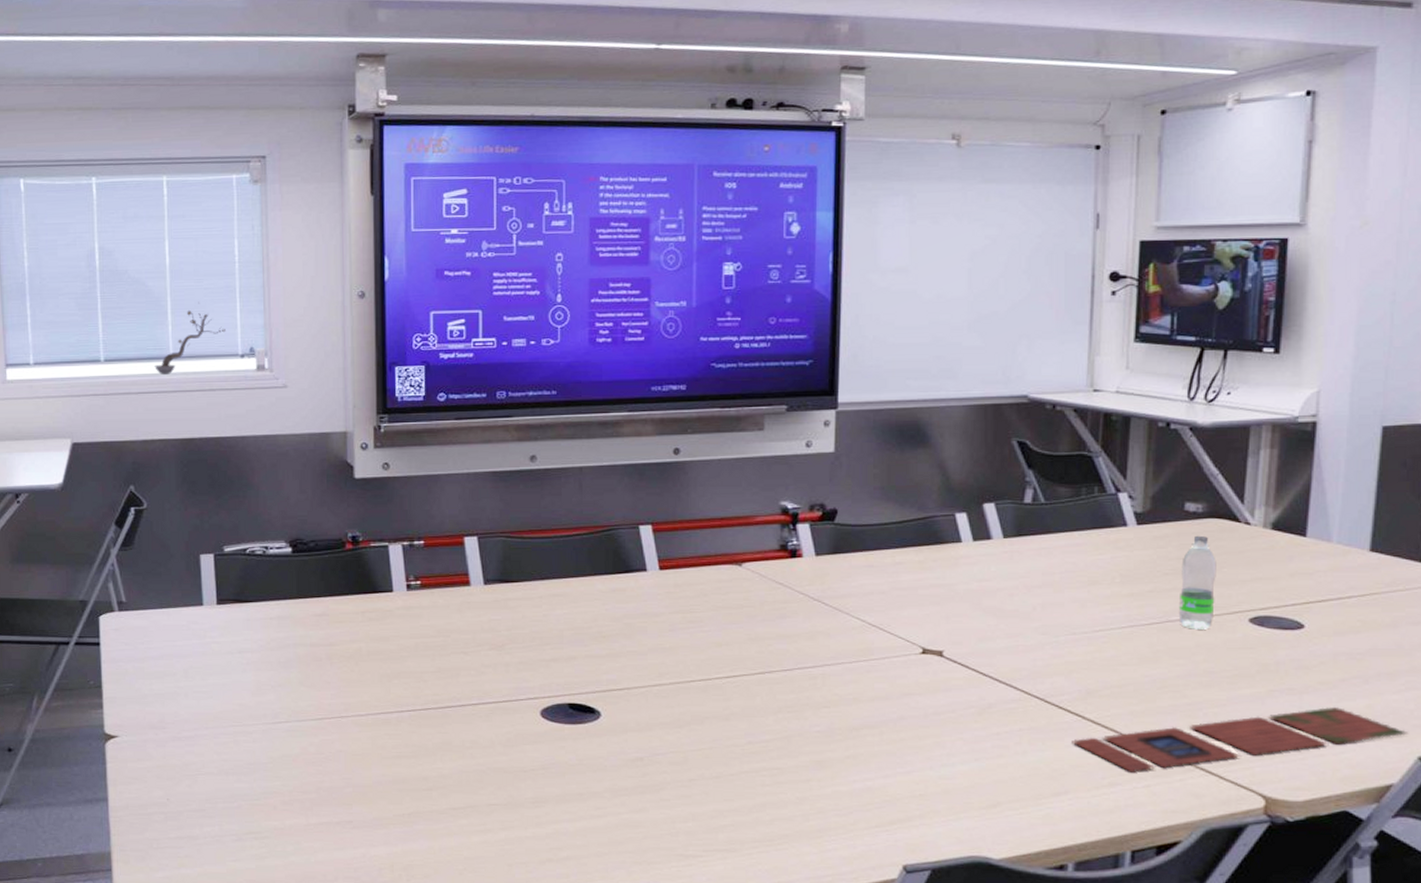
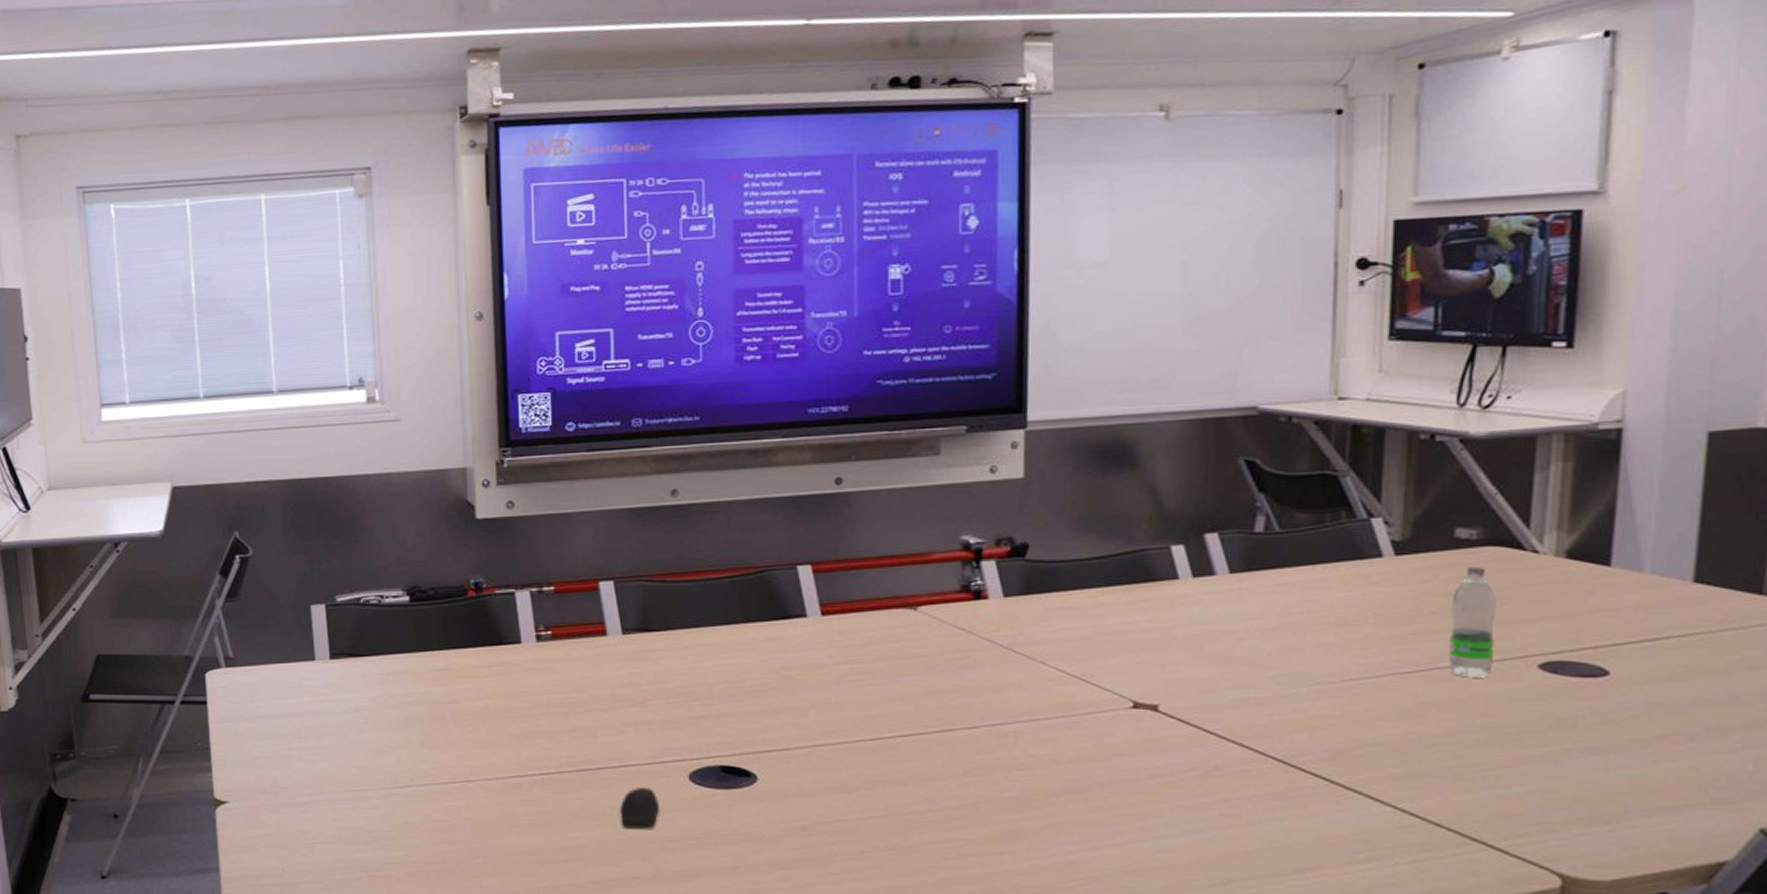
plant: present [154,302,226,375] -> none [257,330,332,411]
computer mouse: none [479,723,513,760] -> present [620,788,659,829]
papers: present [1072,707,1409,772] -> none [1317,769,1747,846]

